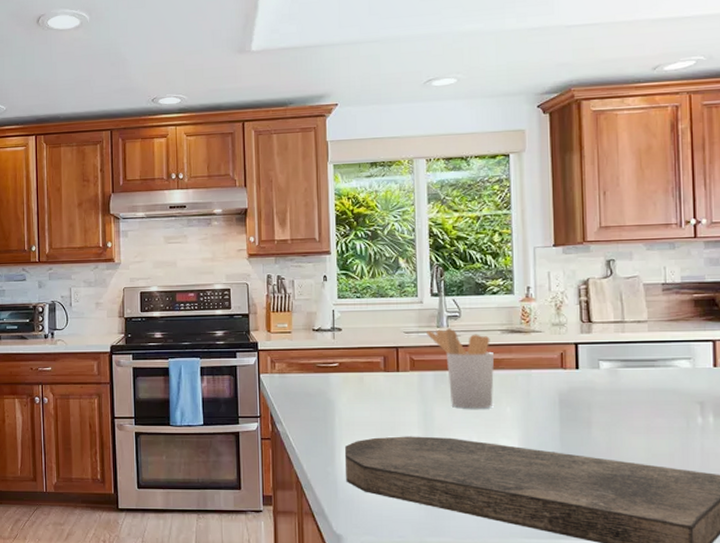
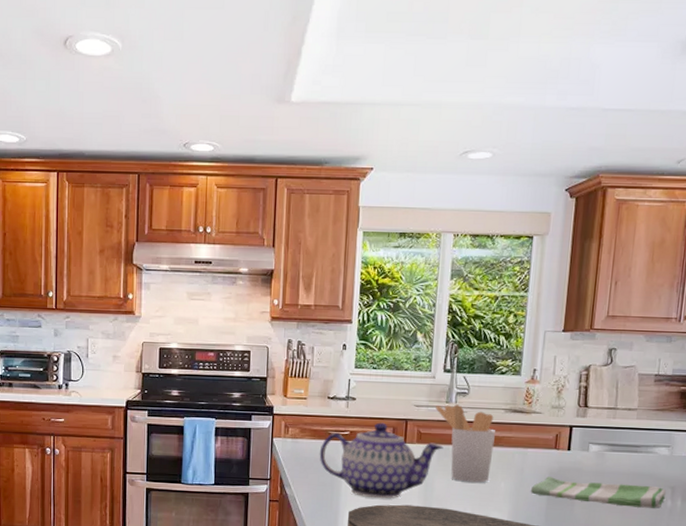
teapot: none [309,352,440,431] -> present [319,422,444,499]
dish towel: none [540,398,694,426] -> present [530,477,666,508]

